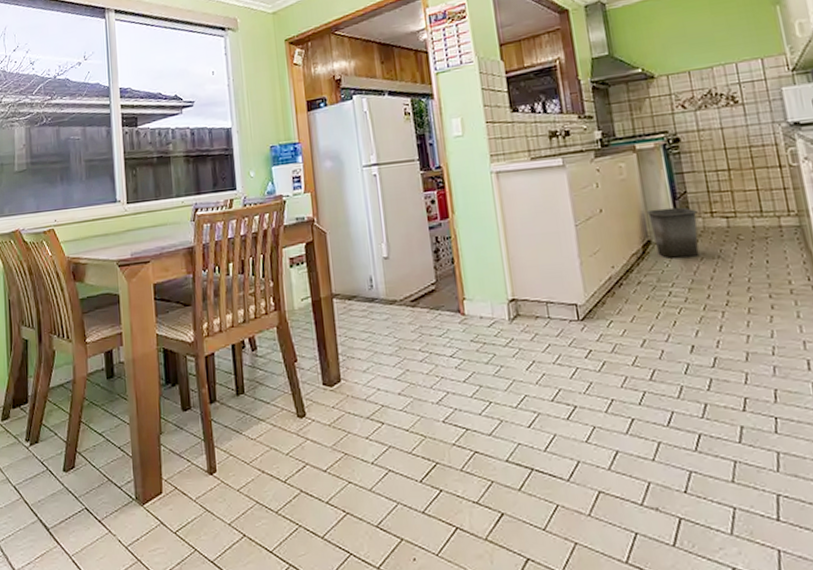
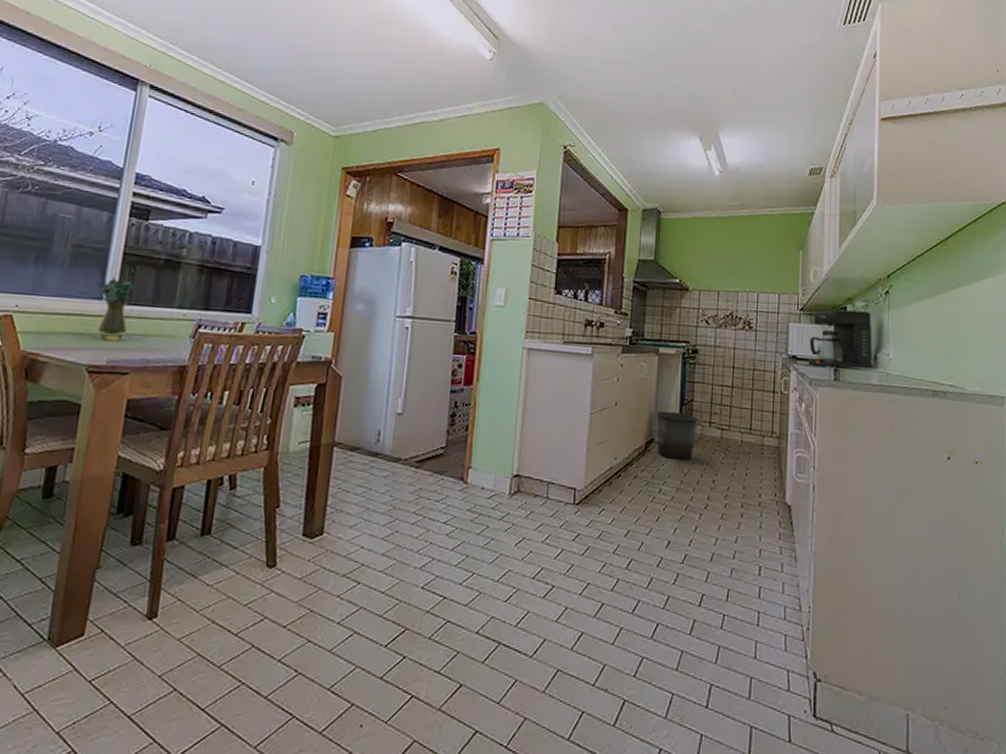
vase: none [112,181,141,237] -> present [97,277,135,342]

